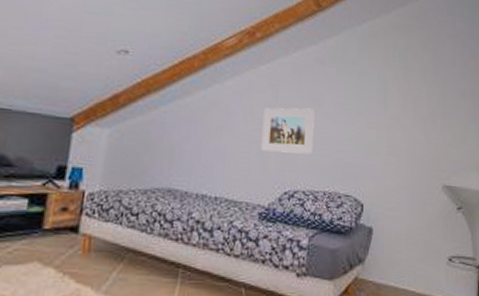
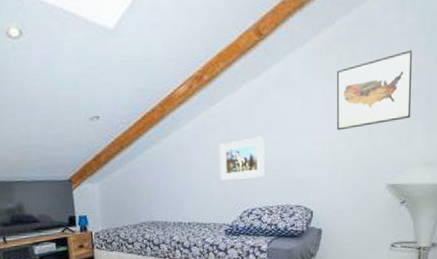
wall art: none [392,51,464,118] -> present [337,49,413,131]

